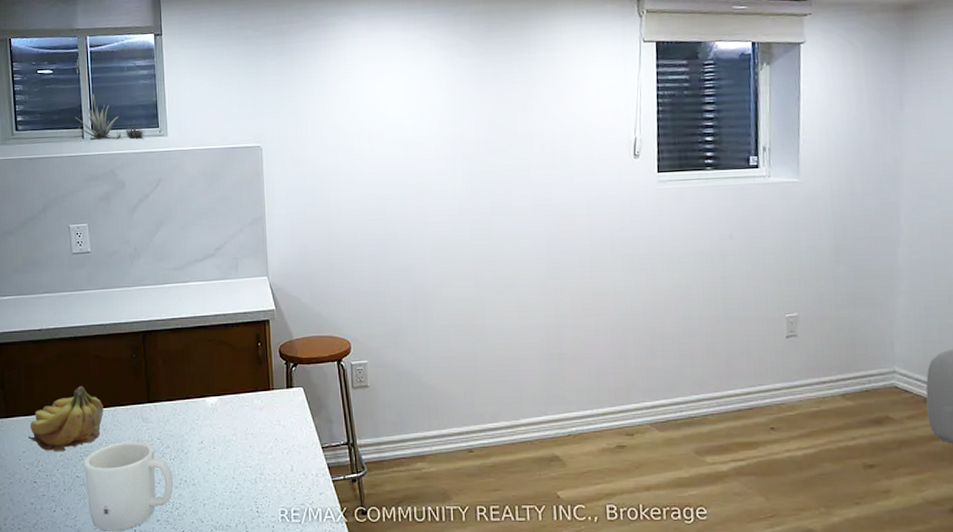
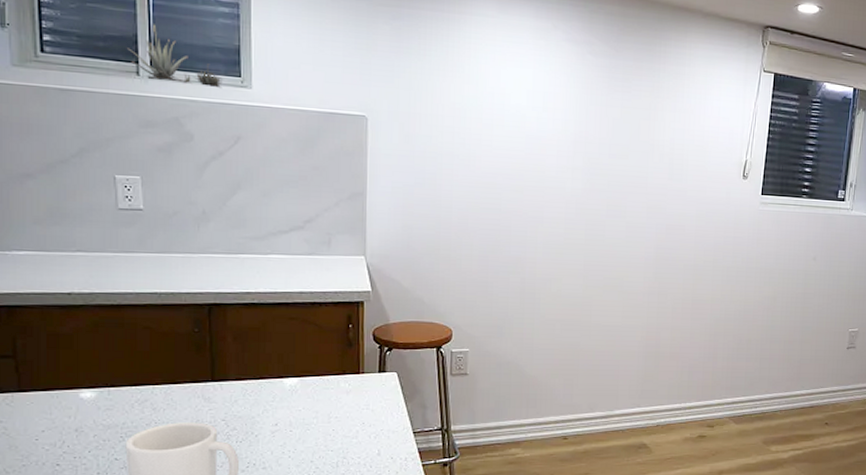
fruit: present [28,385,104,452] -> none [50,359,154,432]

